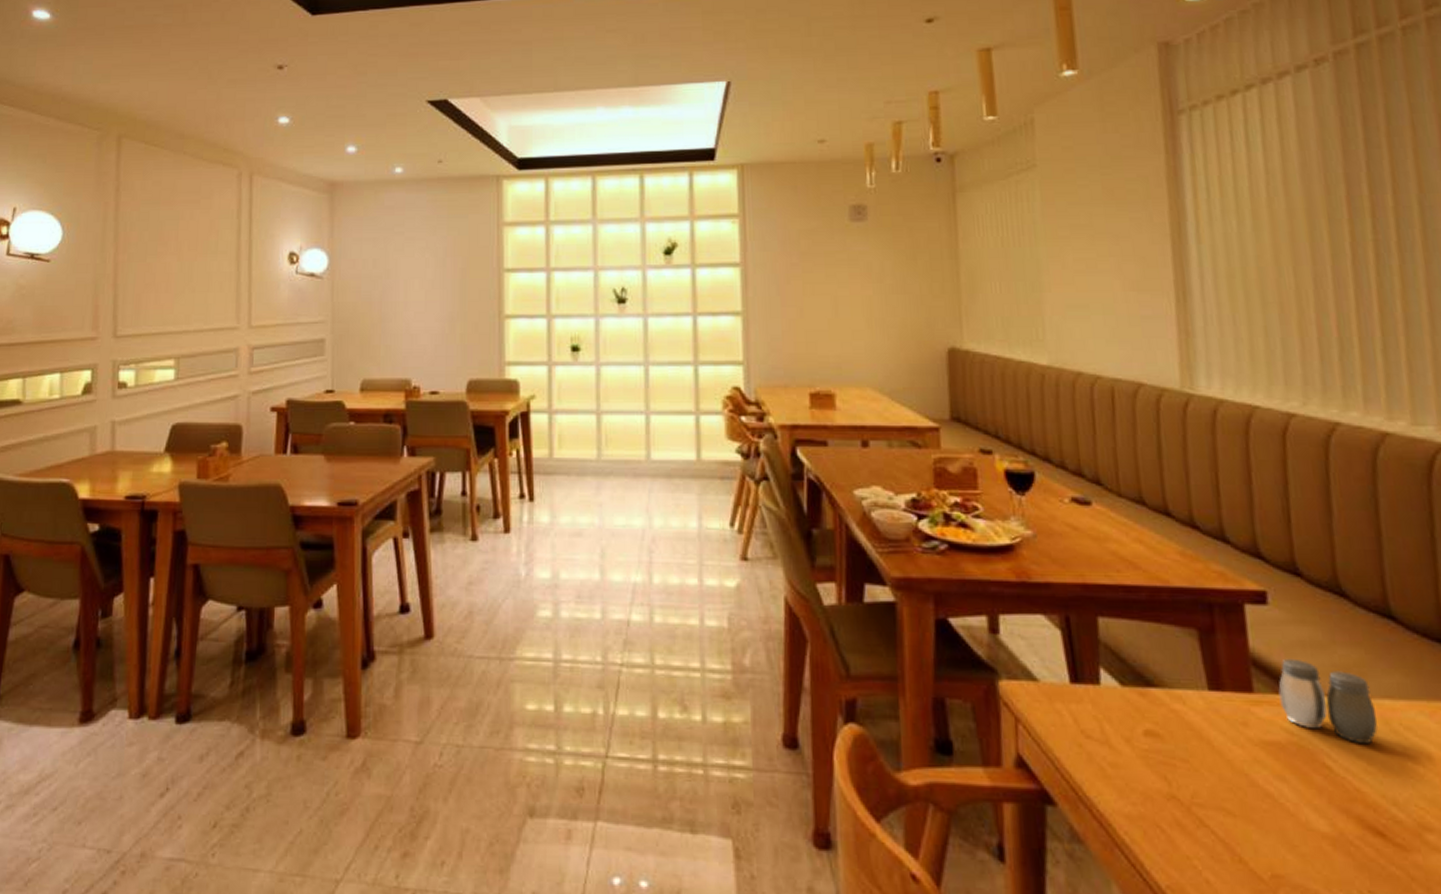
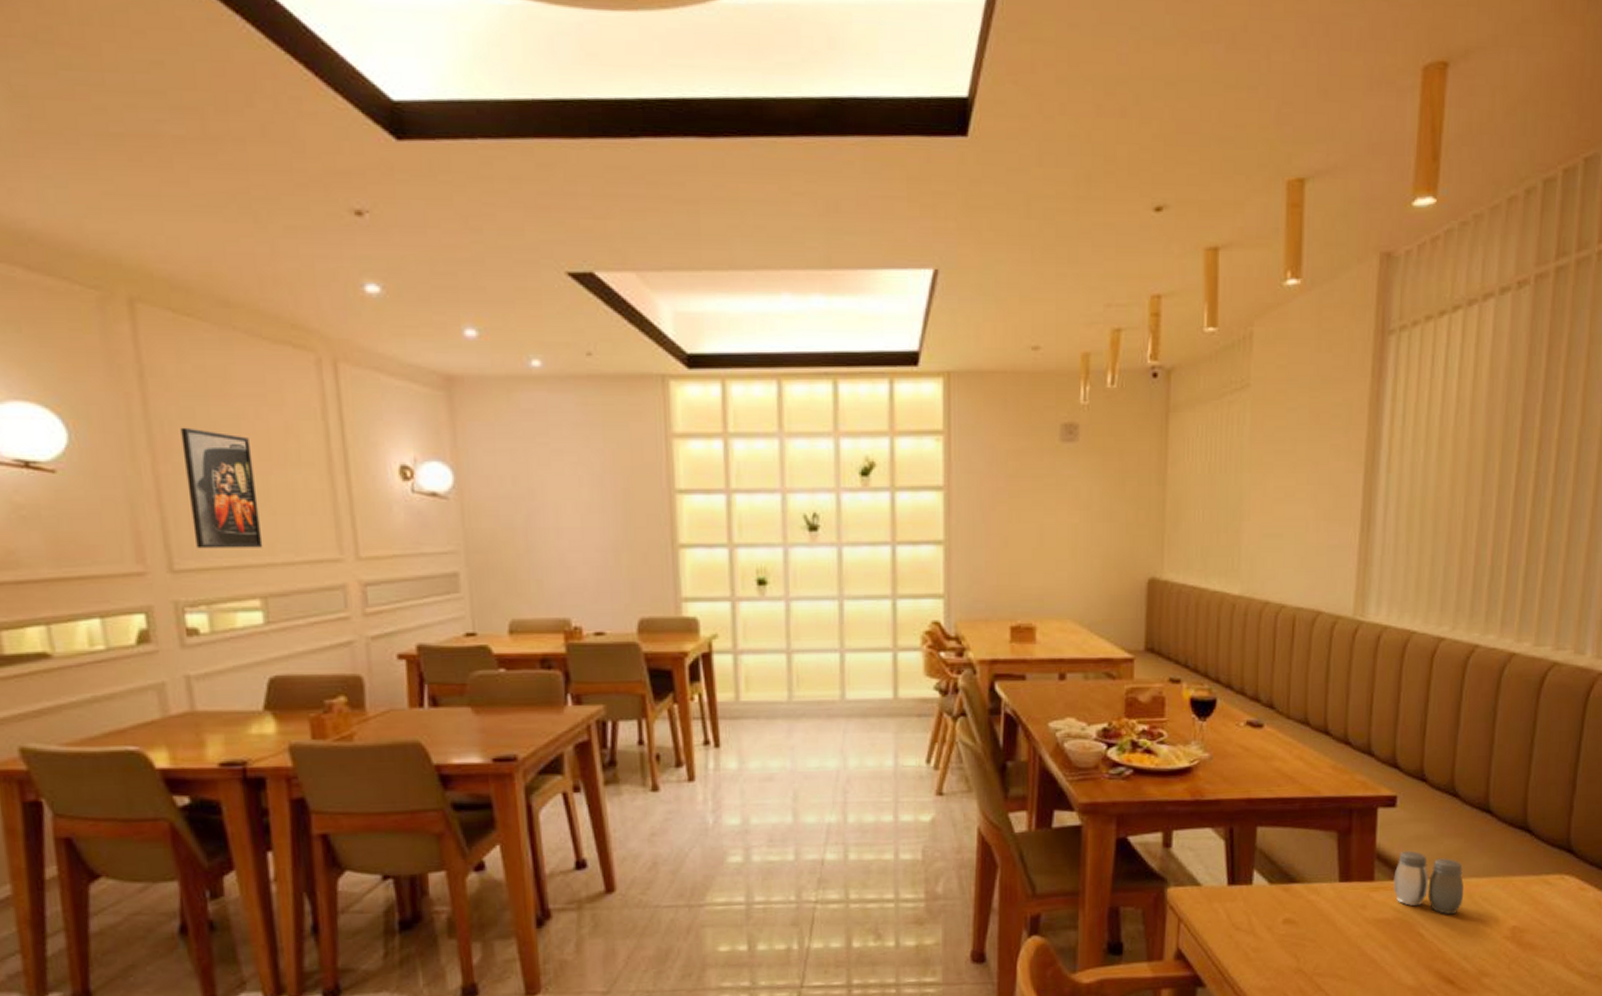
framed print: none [135,226,184,319] -> present [180,427,263,549]

